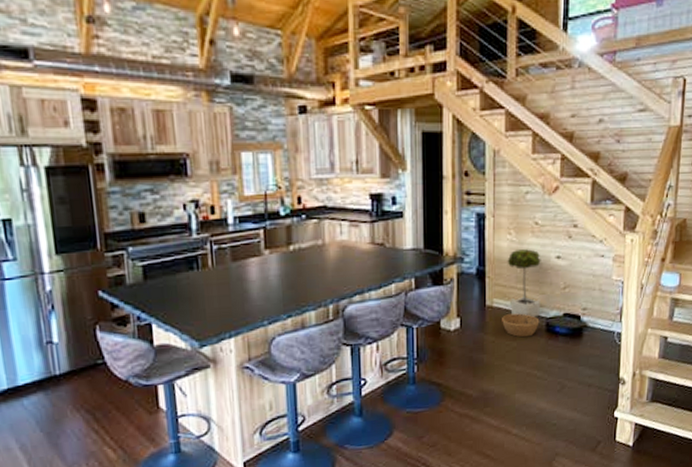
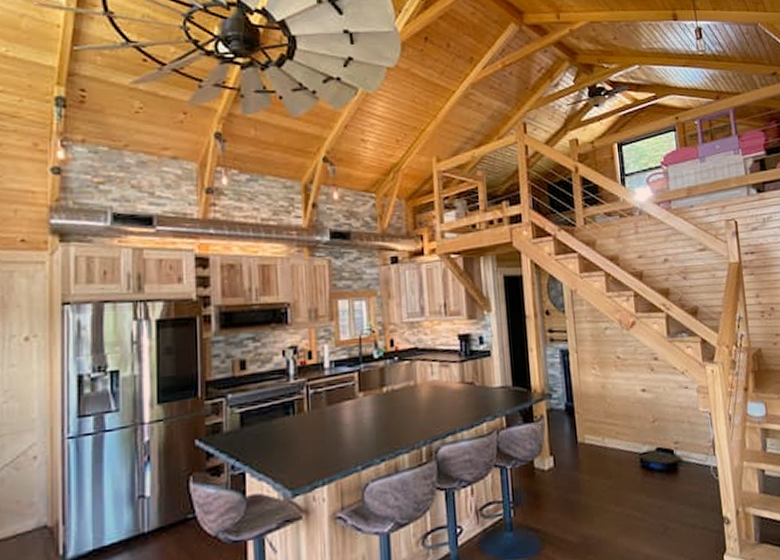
basket: present [502,313,540,338] -> none [595,449,633,475]
potted tree: present [507,249,541,318] -> none [594,383,633,454]

